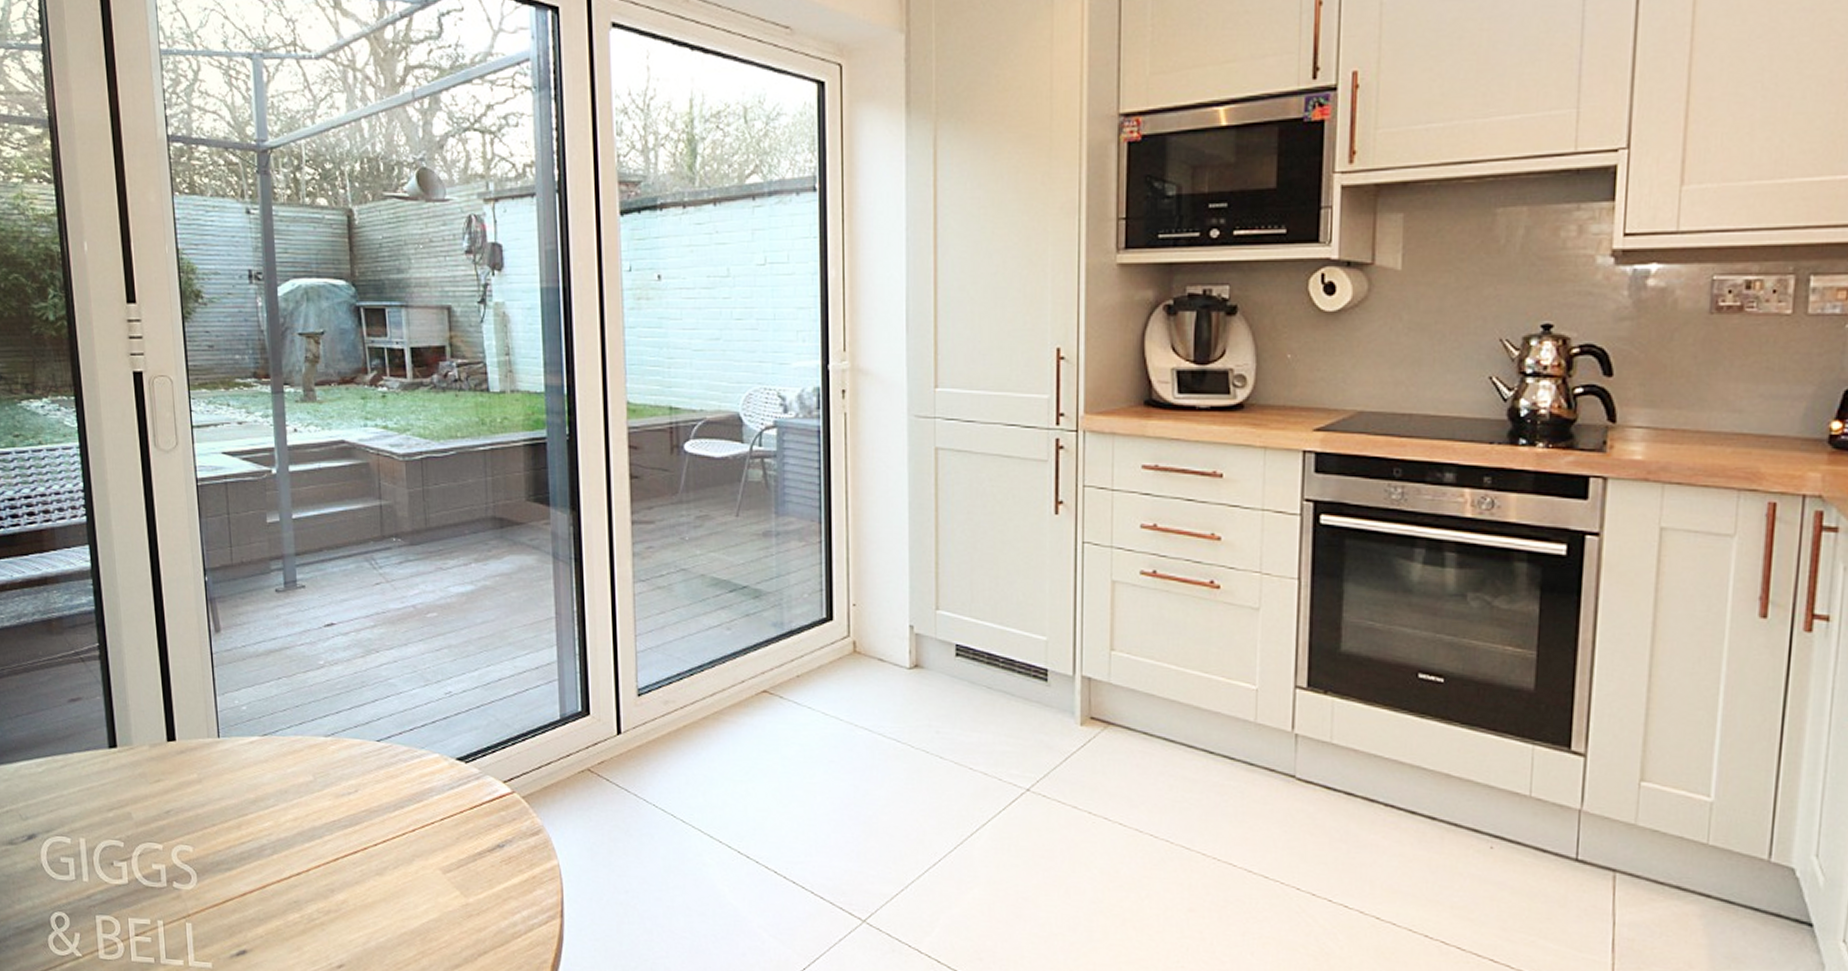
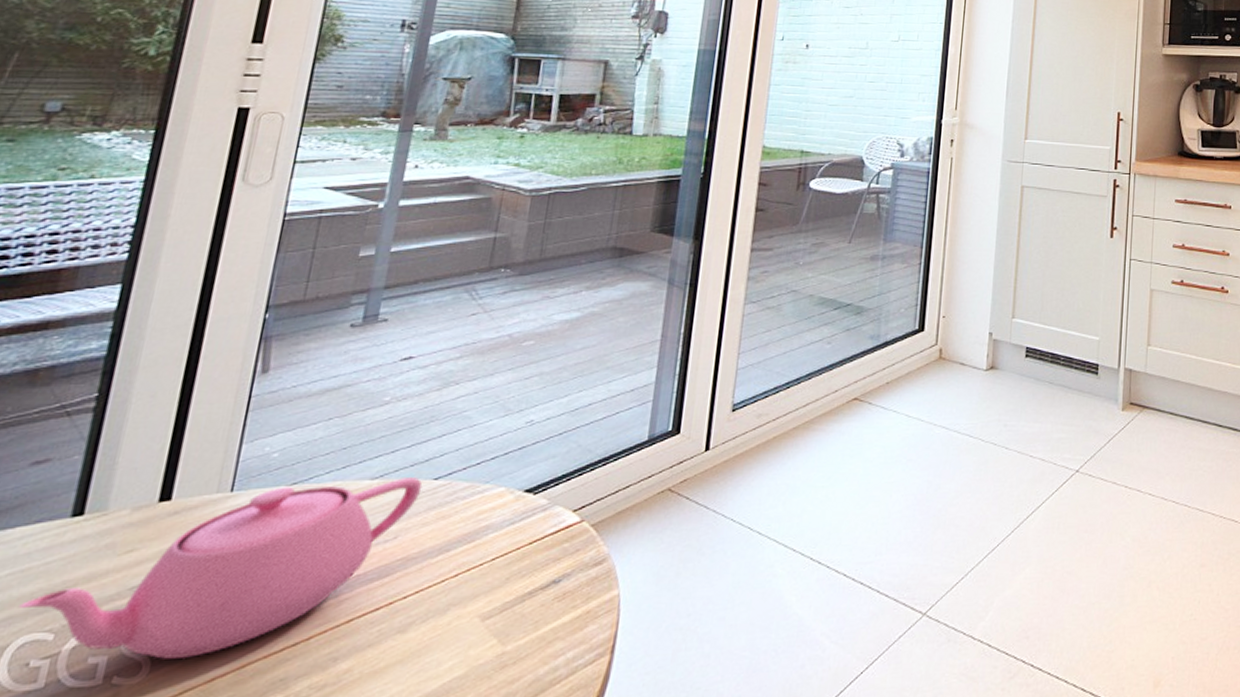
teapot: none [94,736,369,874] -> present [19,476,423,659]

